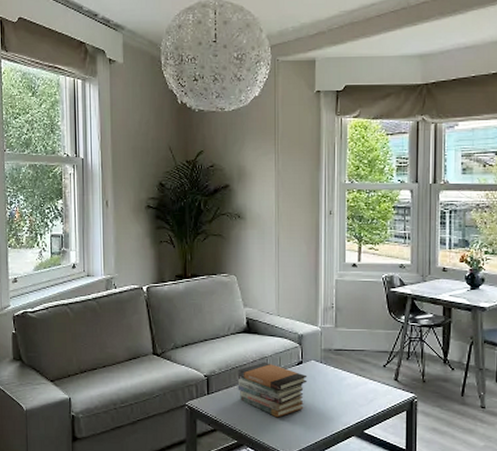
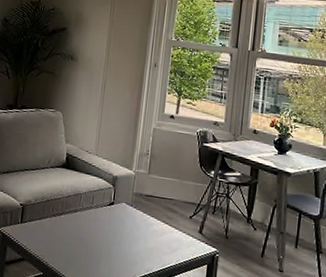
book stack: present [237,361,308,418] -> none [50,198,117,255]

